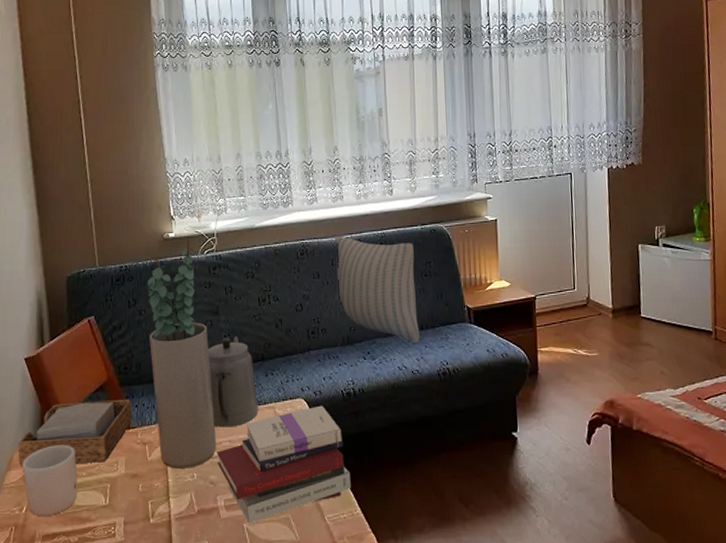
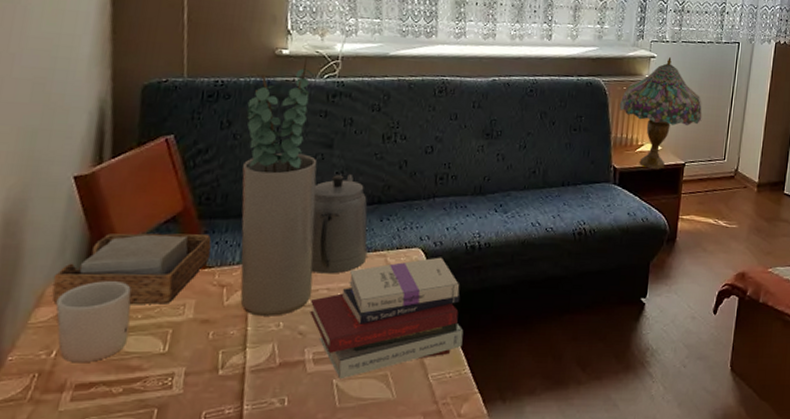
pillow: present [334,236,421,344] -> none [474,77,567,201]
table lamp: none [464,196,546,305] -> present [619,57,703,169]

